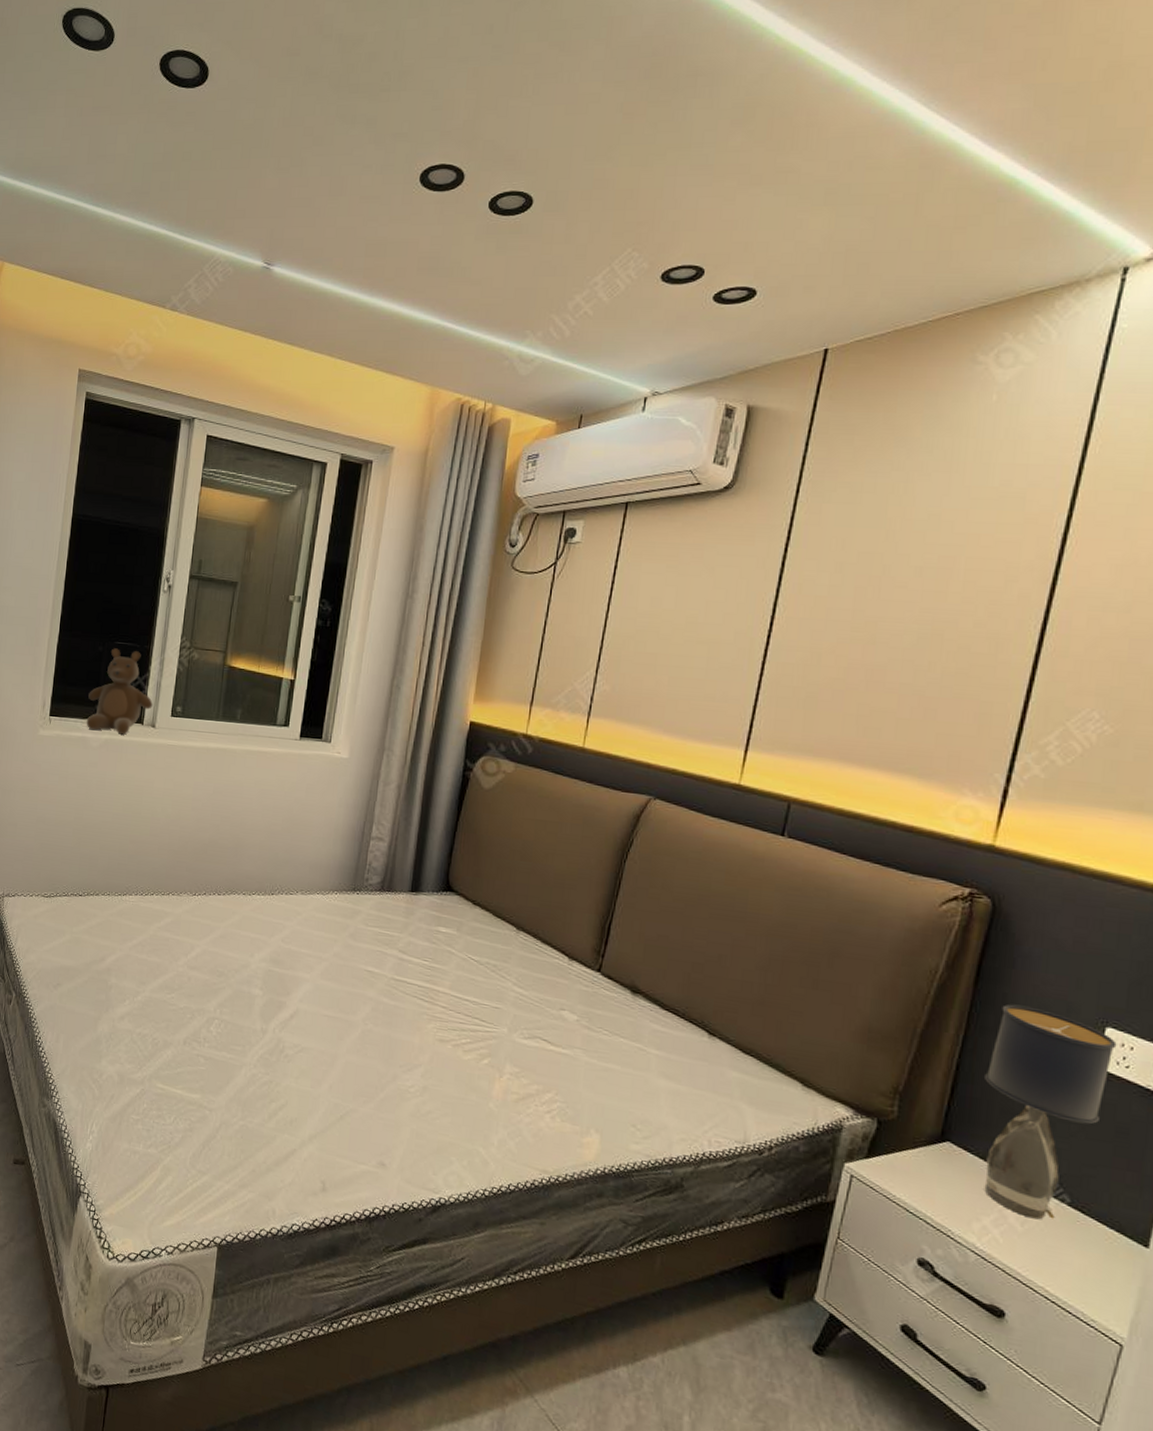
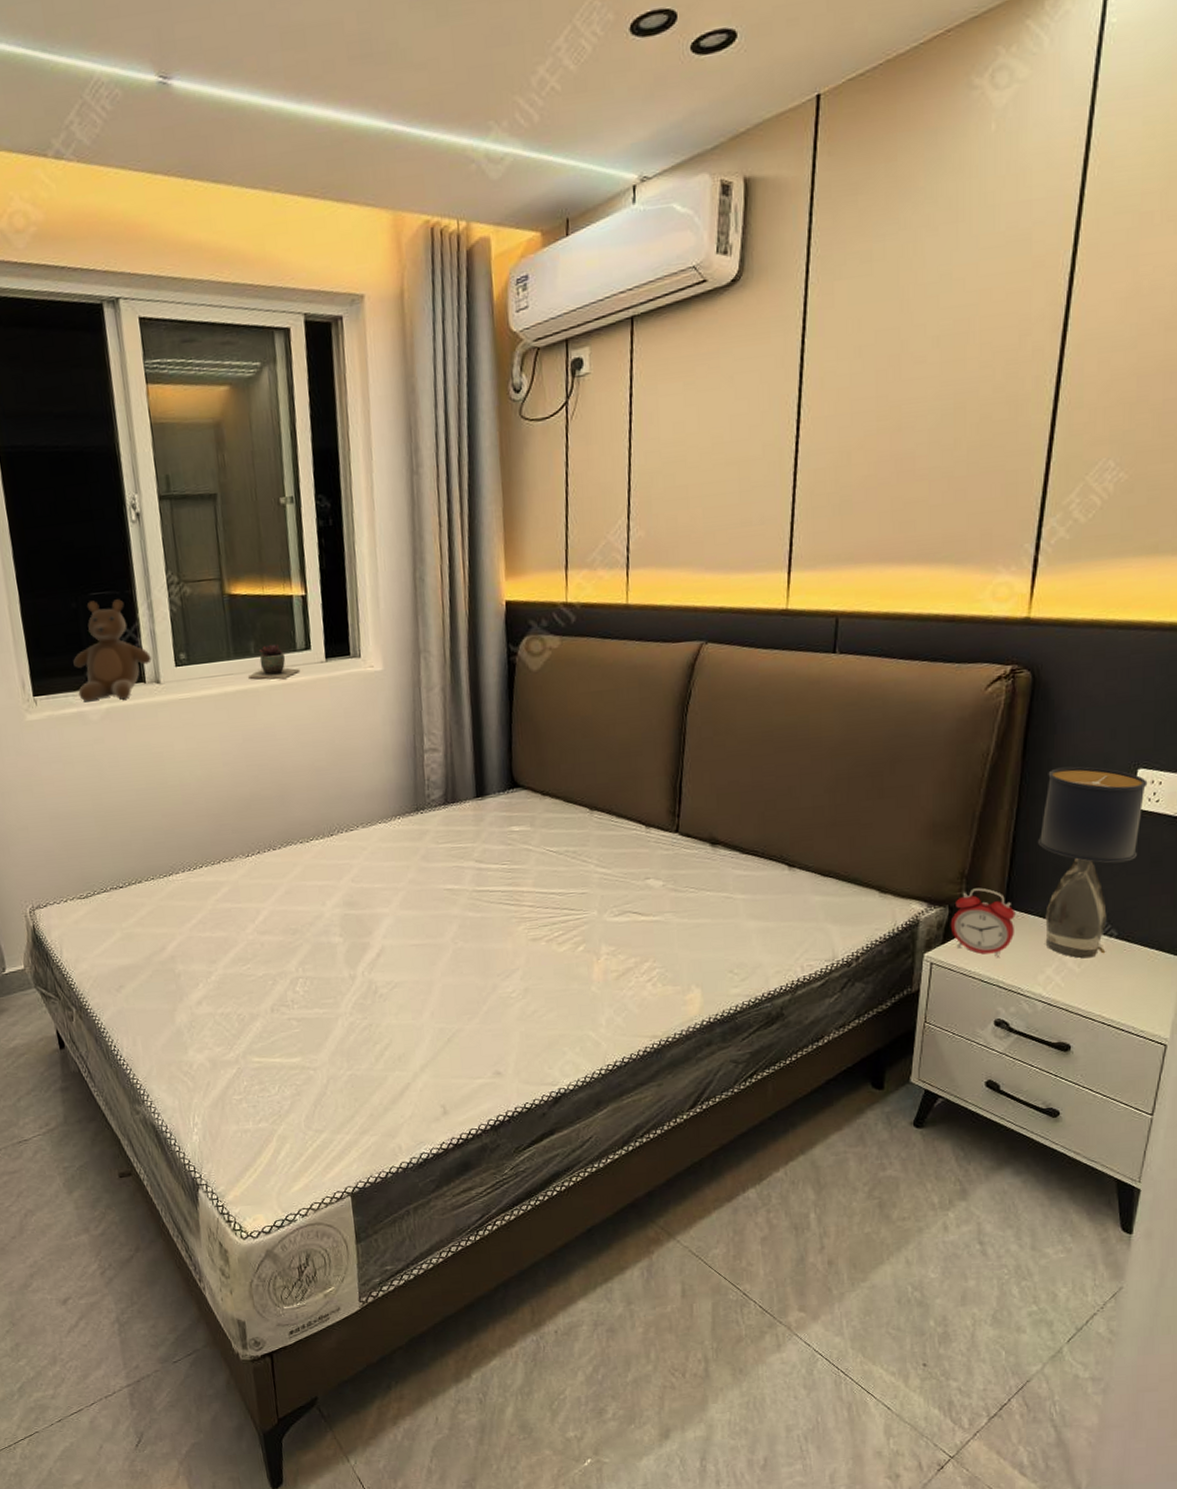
succulent plant: none [230,715,276,749] -> present [248,643,301,681]
alarm clock: none [877,1107,953,1190] -> present [950,887,1015,957]

